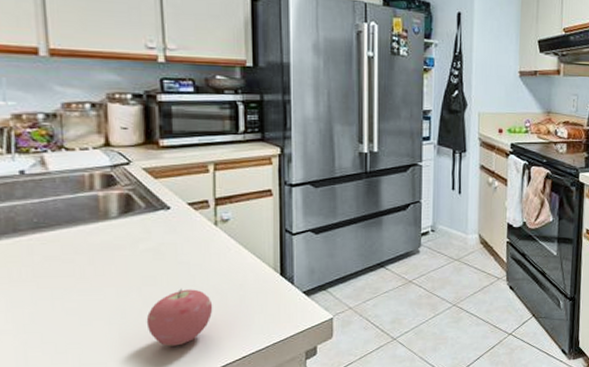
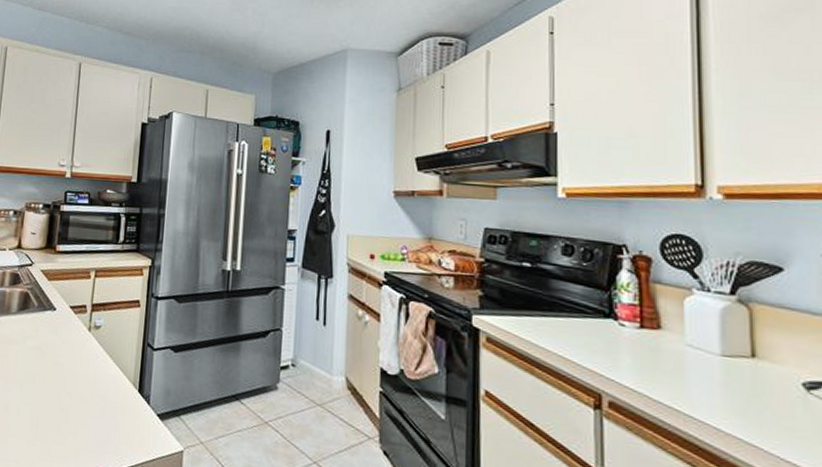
apple: present [146,288,213,347] -> none [21,390,77,451]

